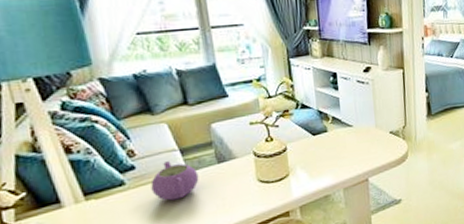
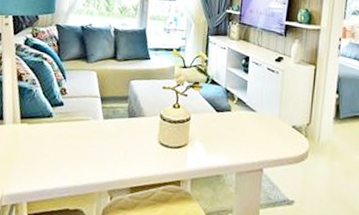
teapot: present [150,161,199,201] -> none [70,105,111,142]

